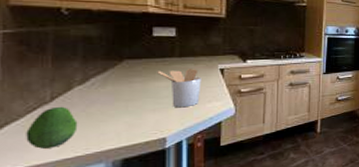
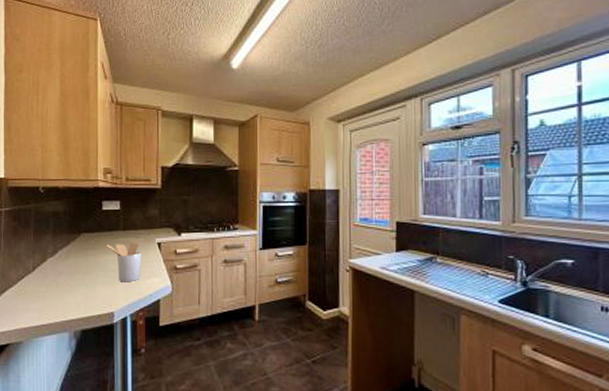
fruit: present [26,106,78,149] -> none [17,276,50,314]

